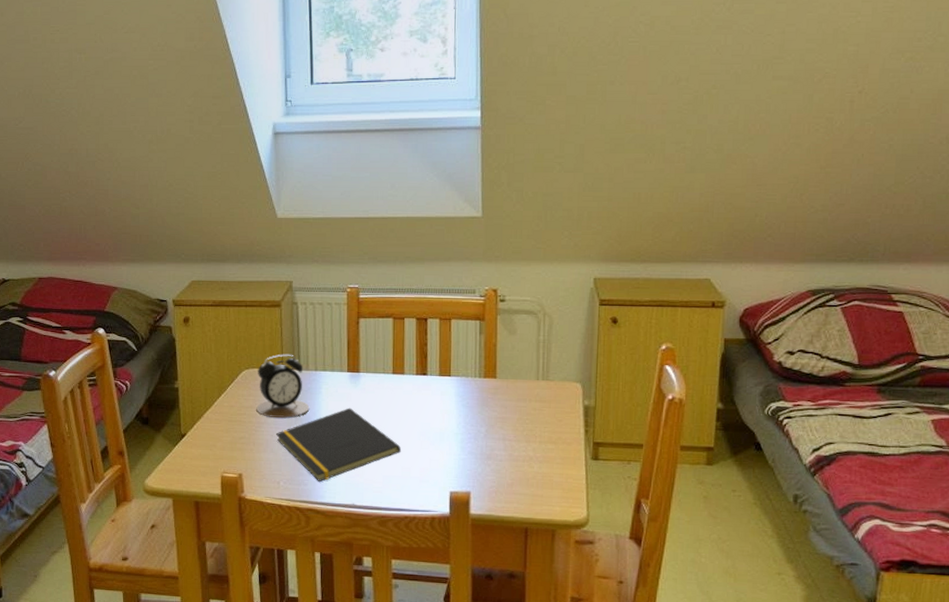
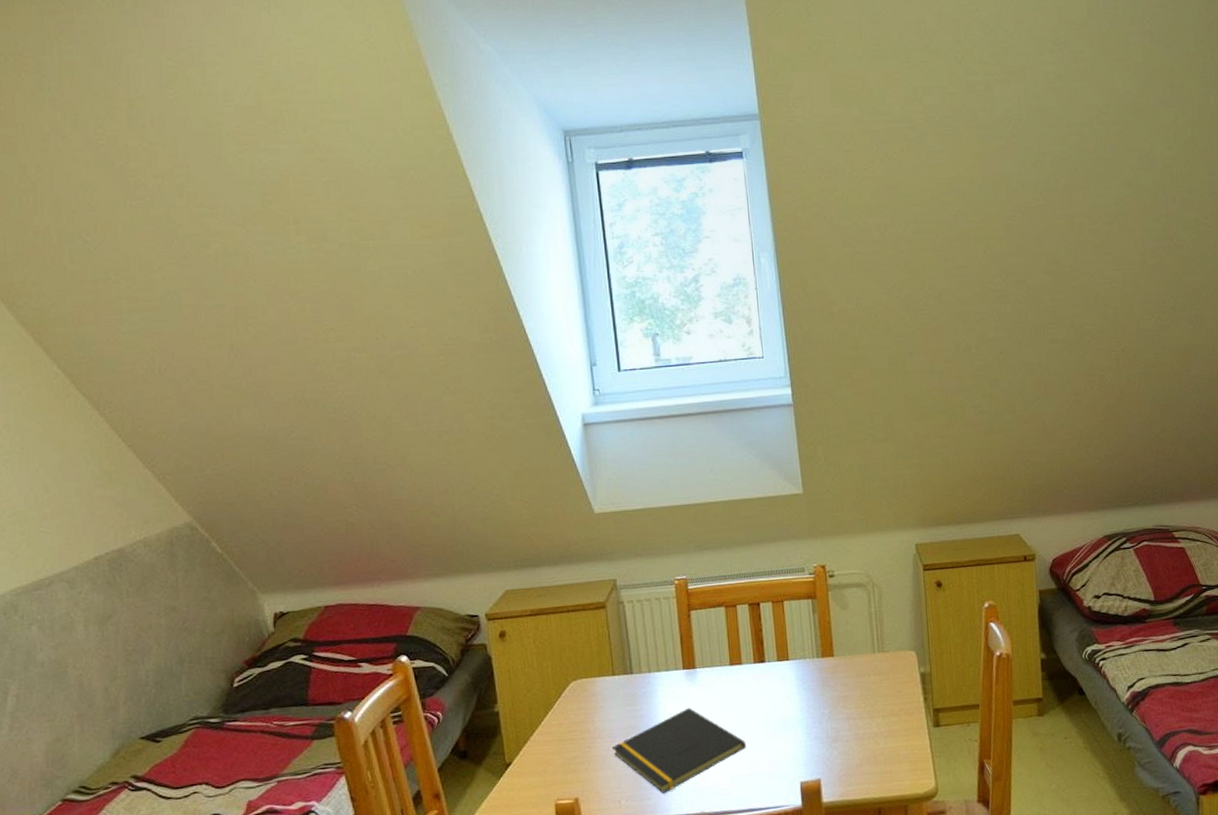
alarm clock: present [256,354,310,418] -> none [586,658,647,730]

